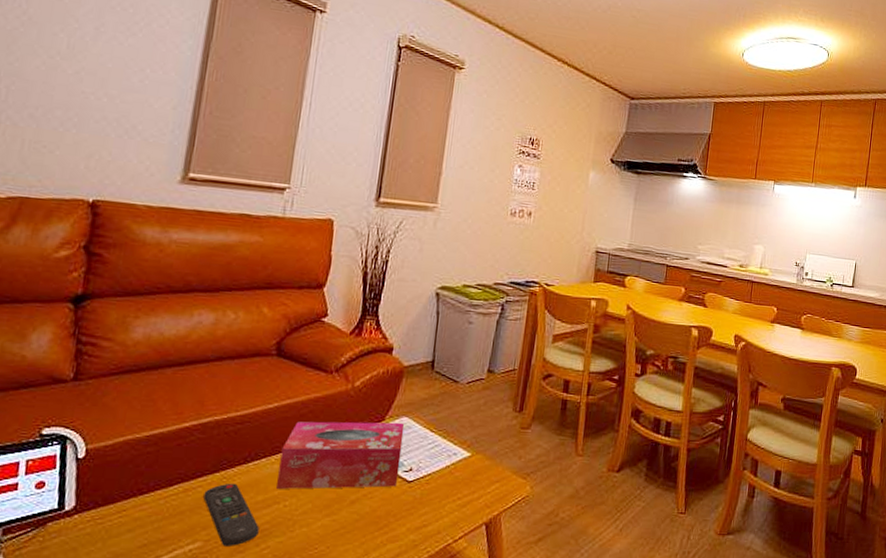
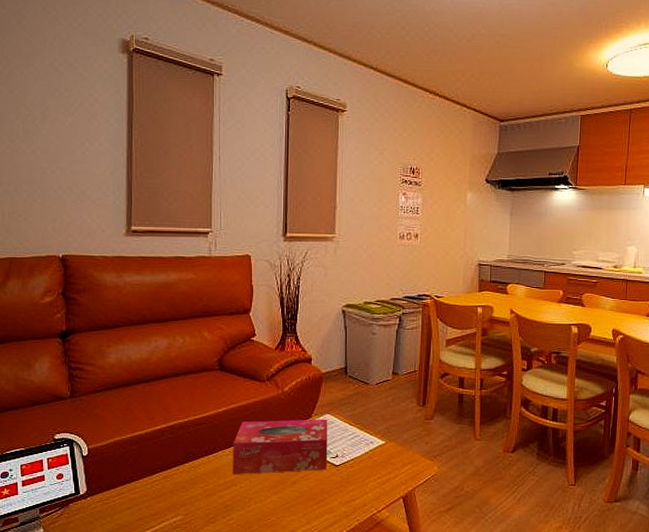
remote control: present [203,483,259,546] -> none [179,471,224,518]

